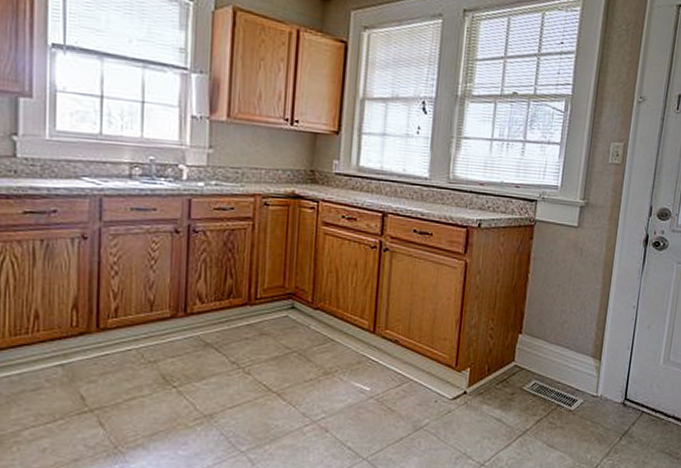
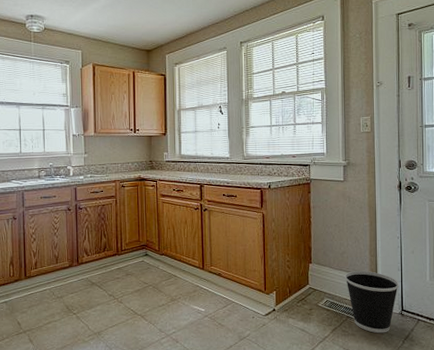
wastebasket: none [561,347,627,427] -> present [344,271,399,334]

